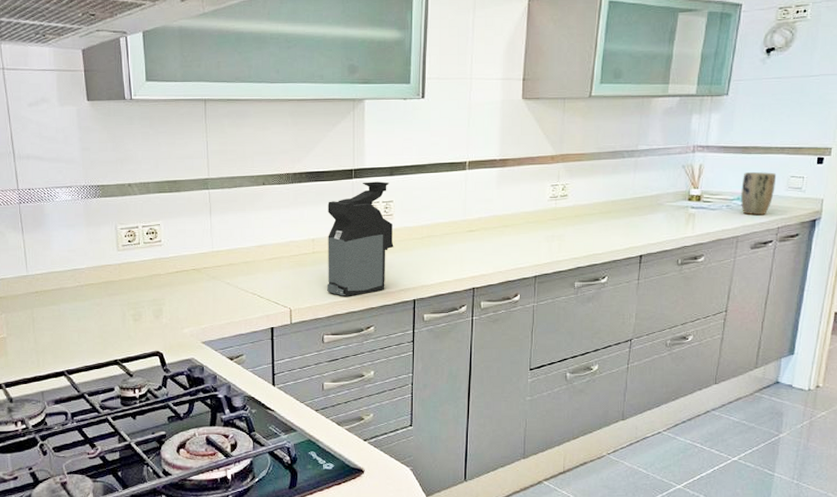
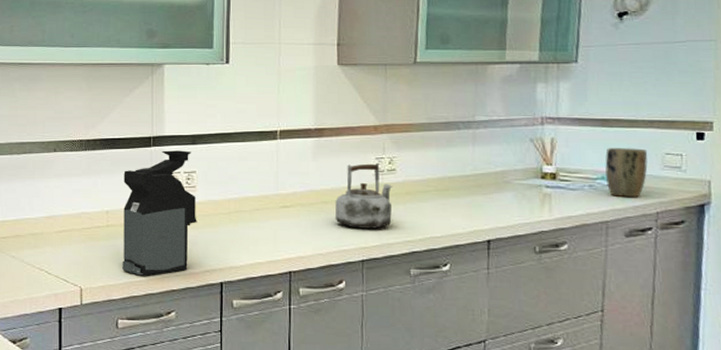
kettle: none [513,190,564,248] -> present [334,163,393,229]

